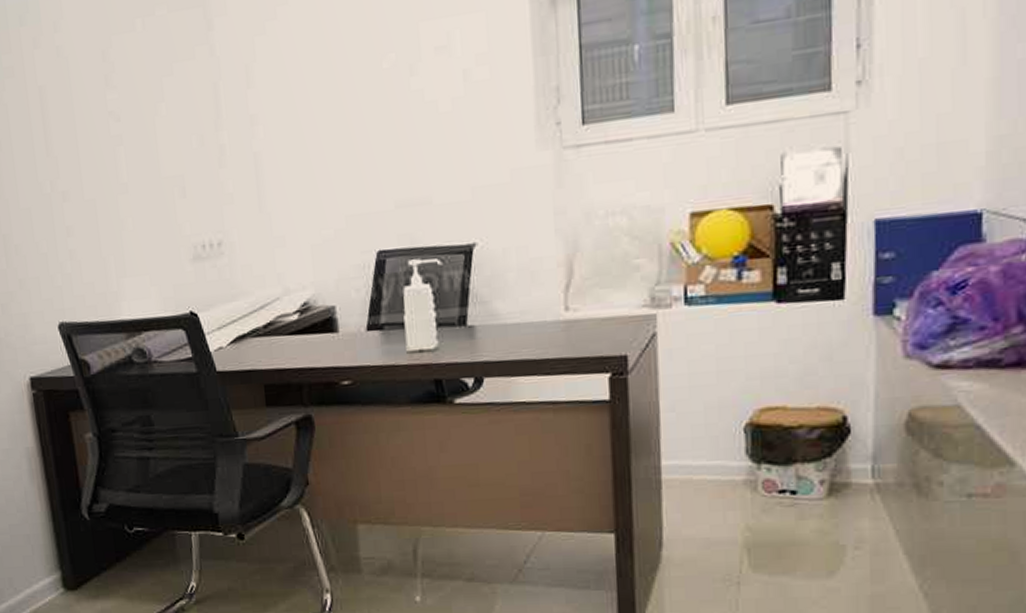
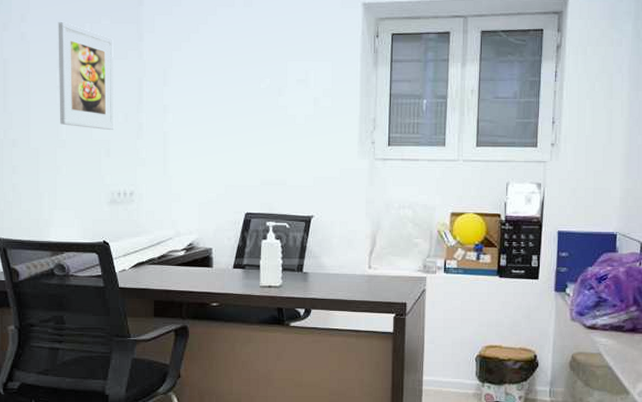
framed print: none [100,21,188,164] -> present [58,21,114,130]

